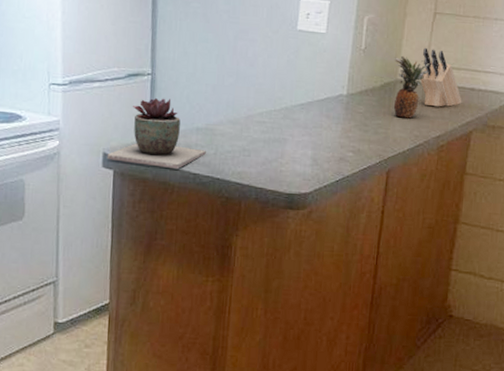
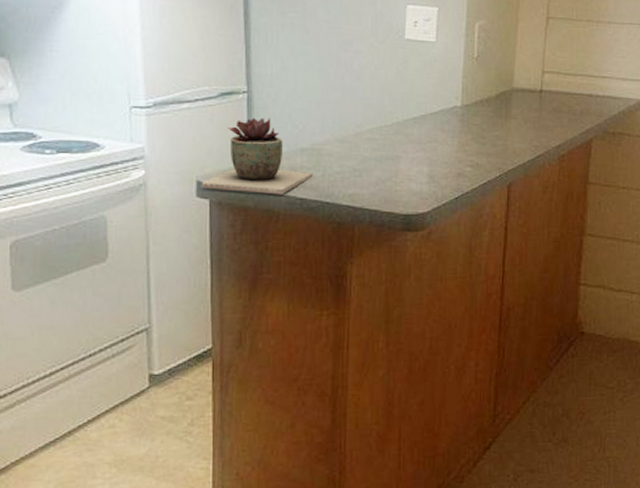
fruit: present [393,55,430,119] -> none [508,62,545,129]
knife block: present [420,47,462,107] -> none [537,53,581,115]

